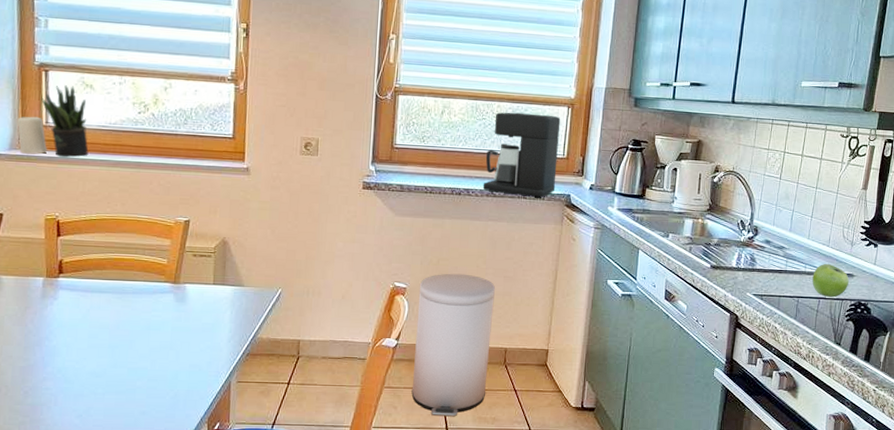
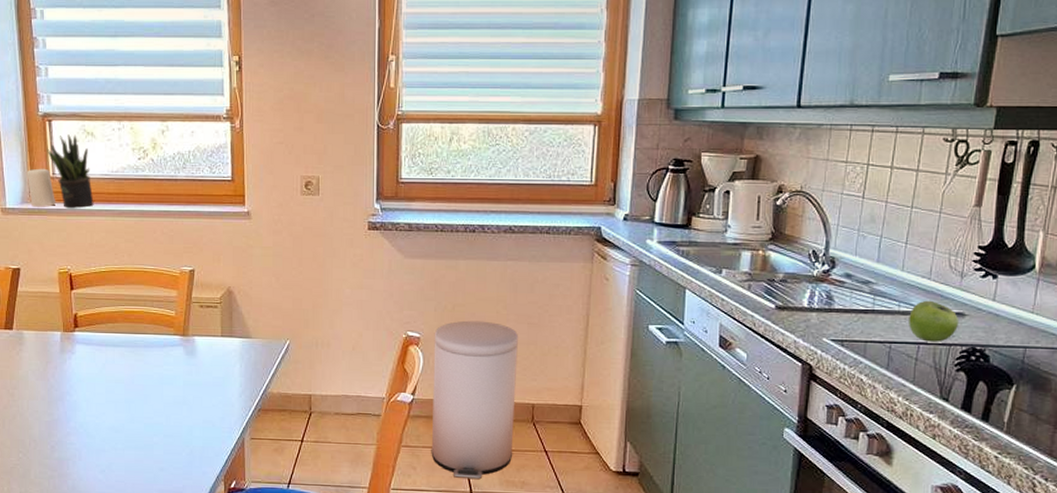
coffee maker: present [482,112,561,197] -> none [499,135,586,231]

